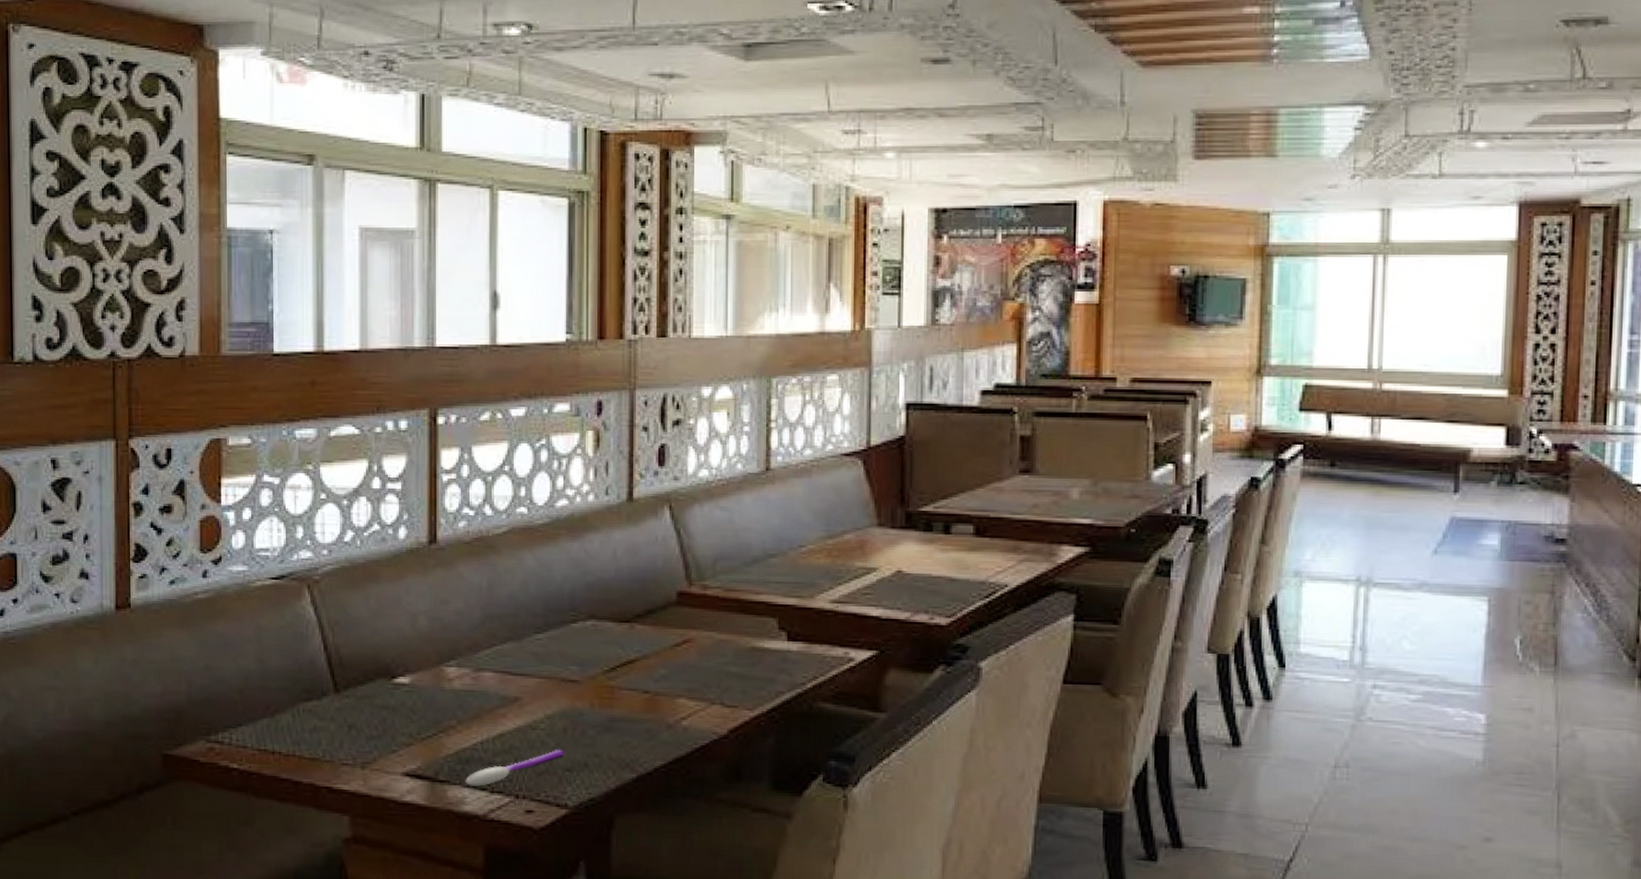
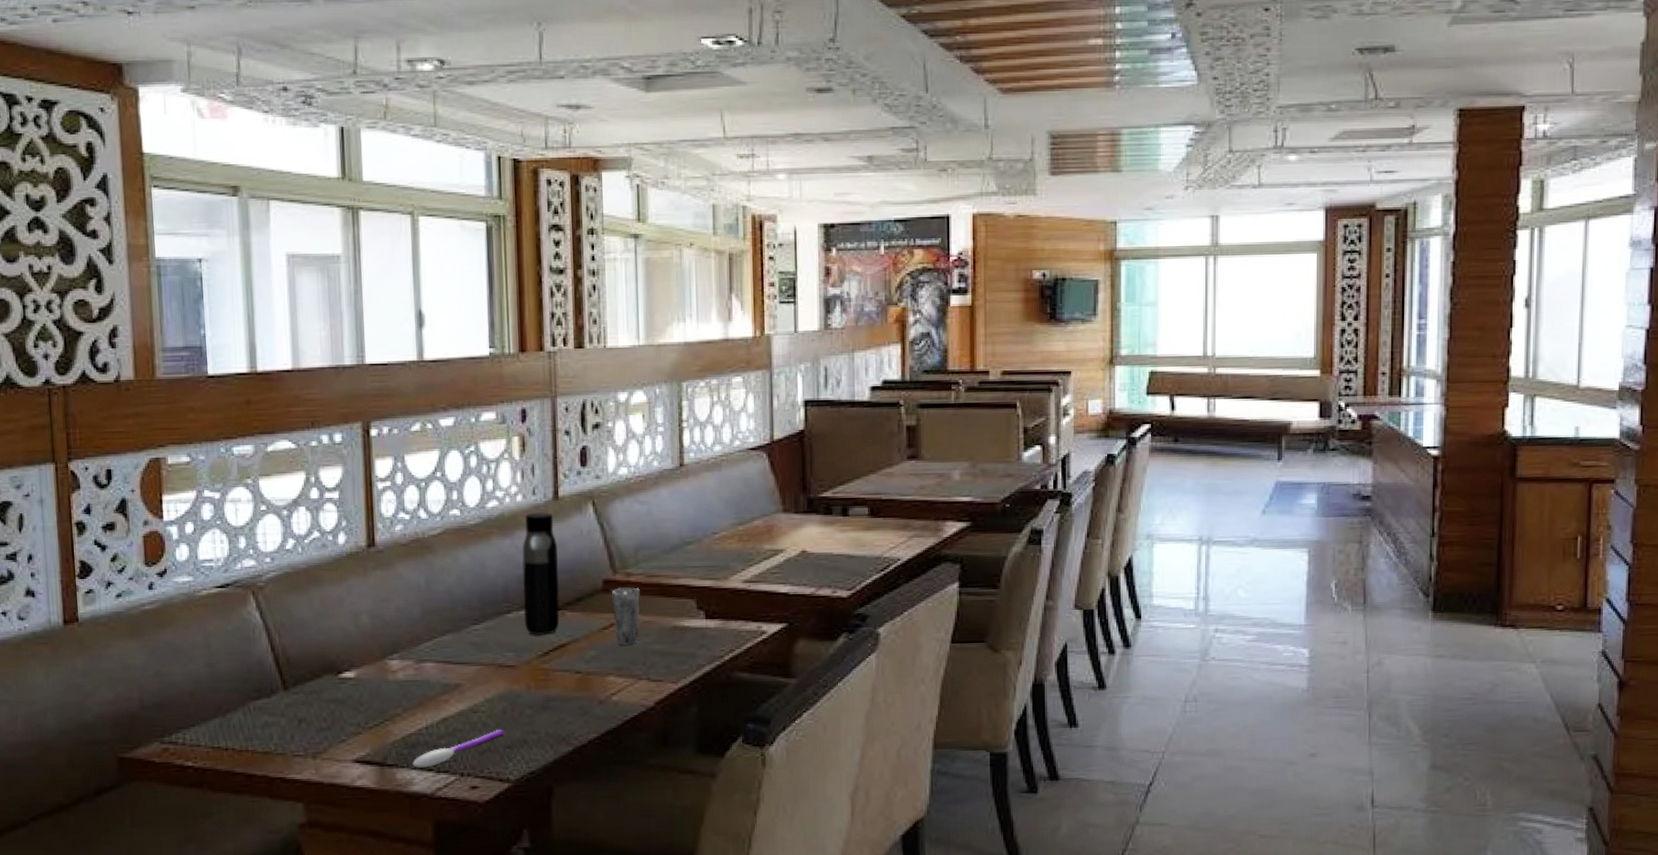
water bottle: none [590,514,630,649] -> present [522,512,560,635]
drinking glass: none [686,601,718,665] -> present [612,587,641,645]

